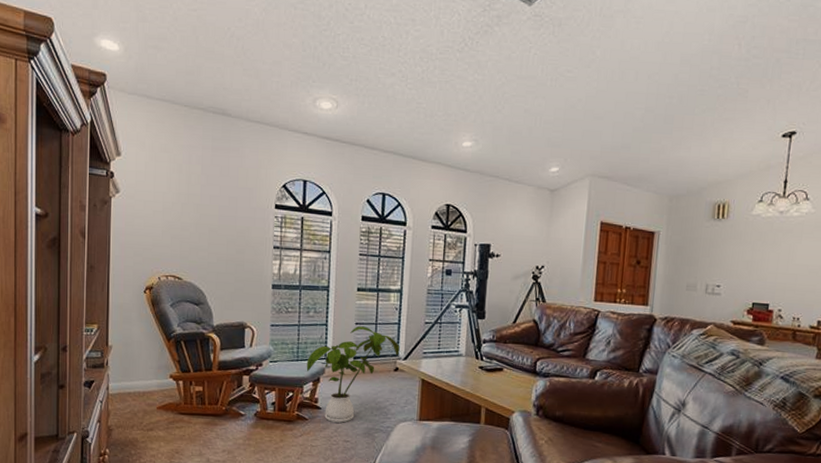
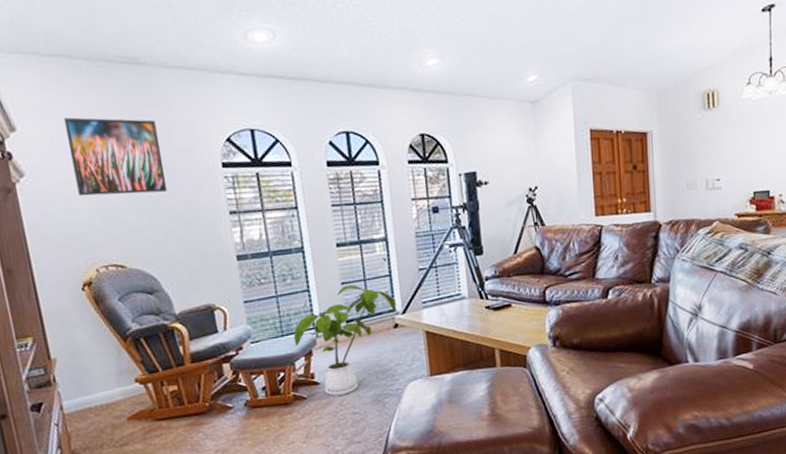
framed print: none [158,150,229,222] -> present [63,117,168,196]

